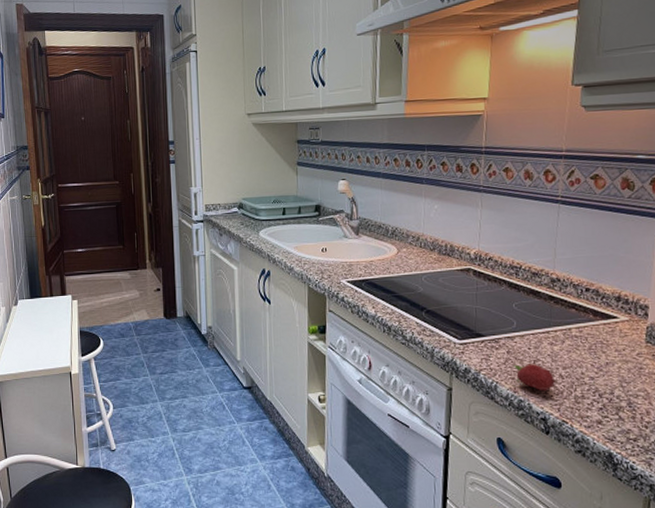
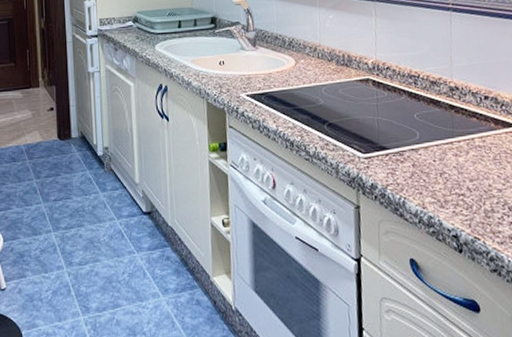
fruit: present [513,363,555,390] -> none [419,176,463,205]

